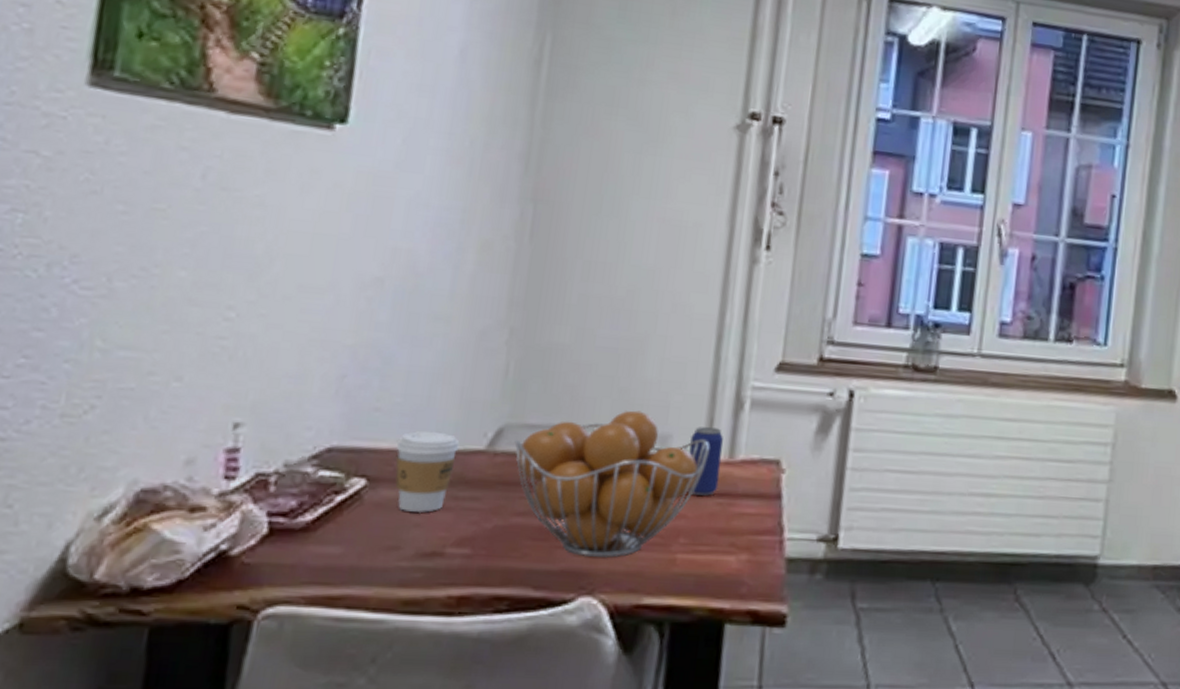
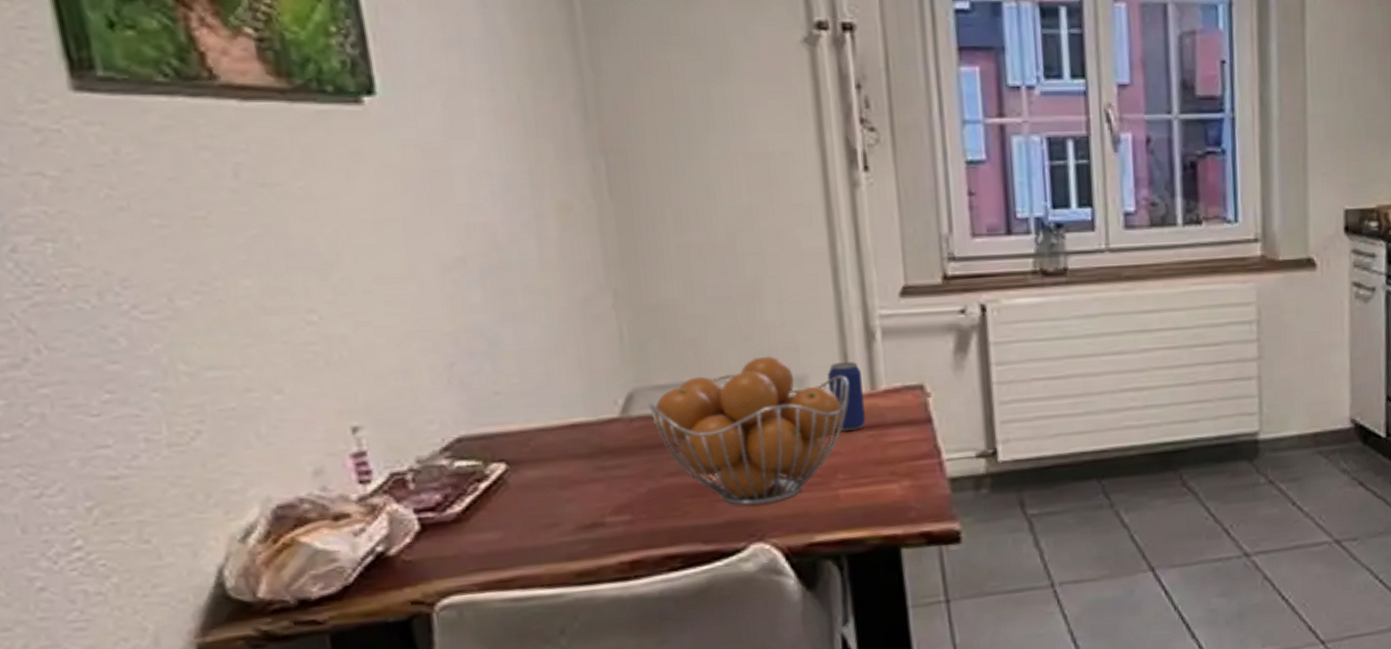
coffee cup: present [395,431,460,513] -> none [527,406,592,489]

